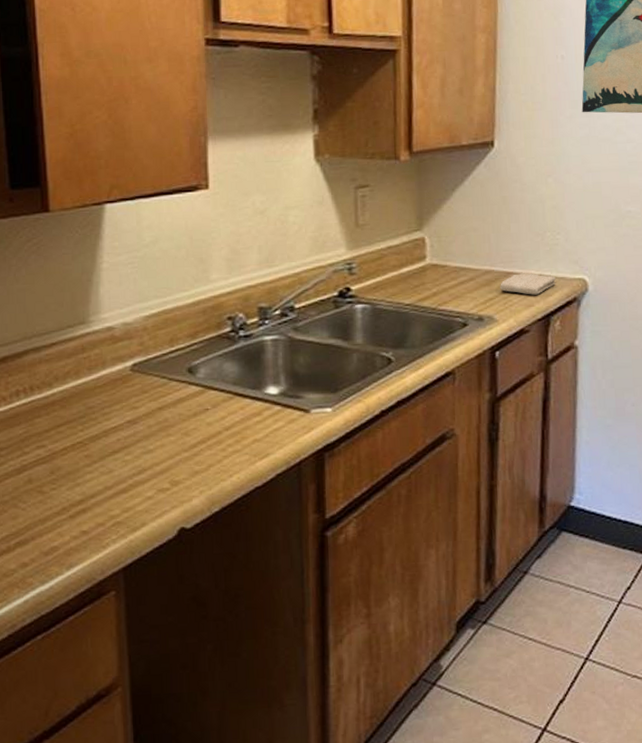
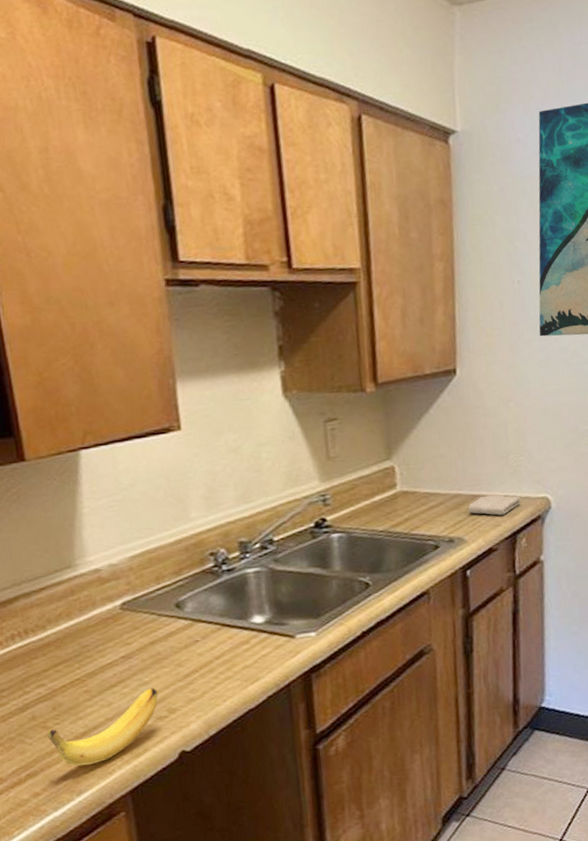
banana: none [41,457,162,537] -> present [46,688,158,766]

